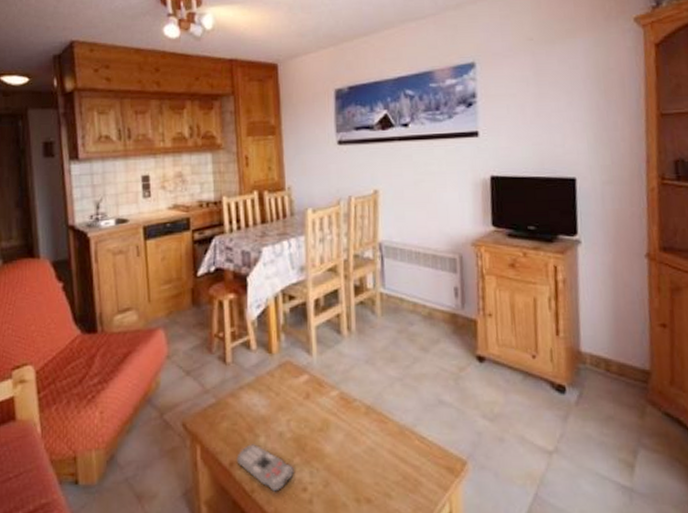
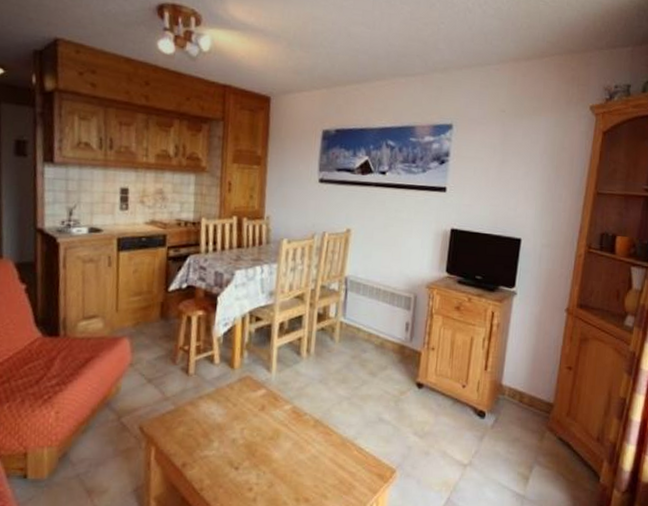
remote control: present [236,444,294,492] -> none [189,448,243,491]

